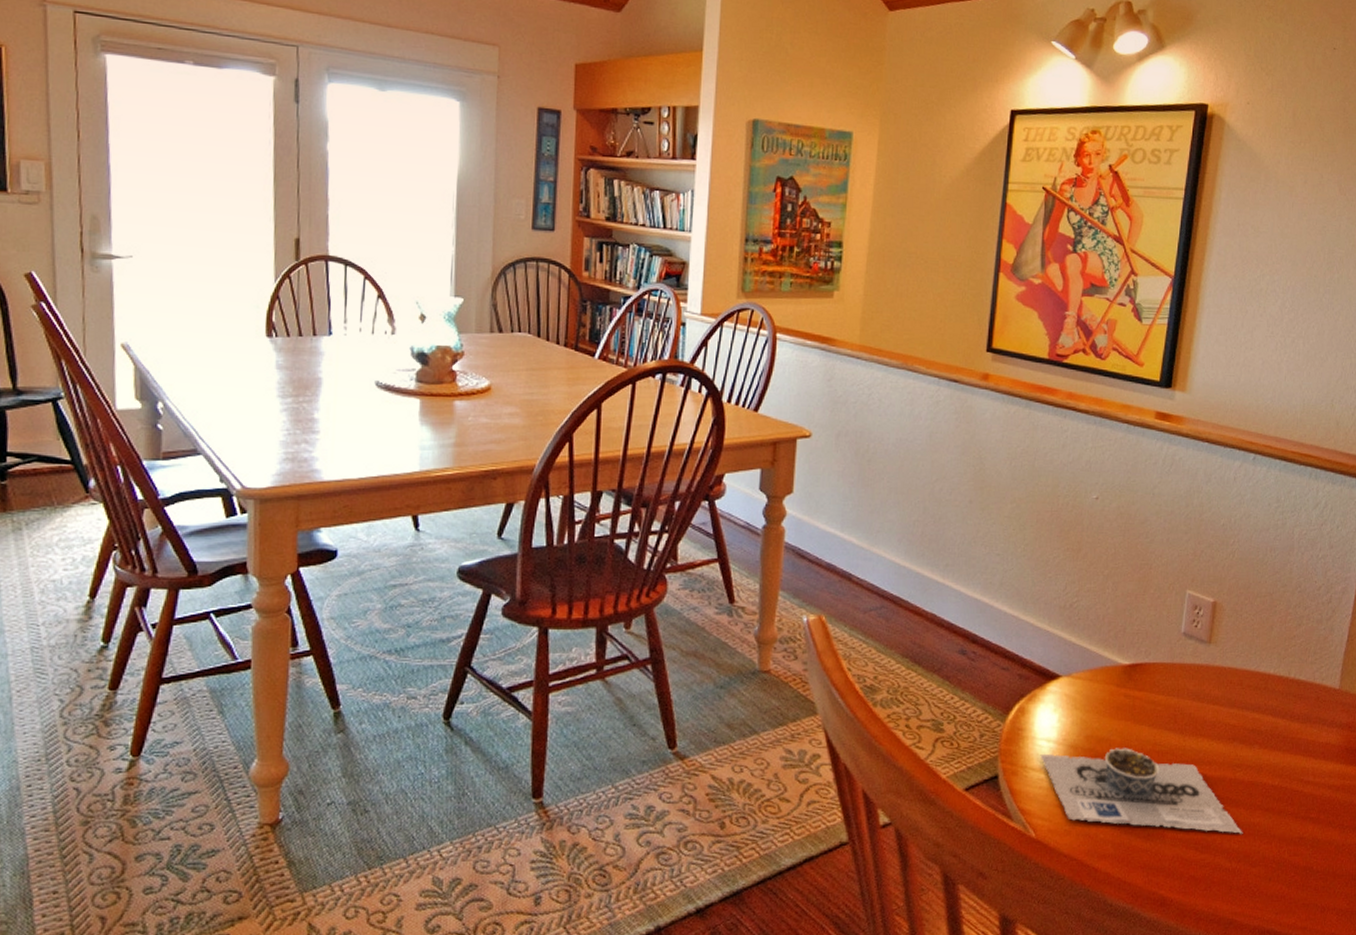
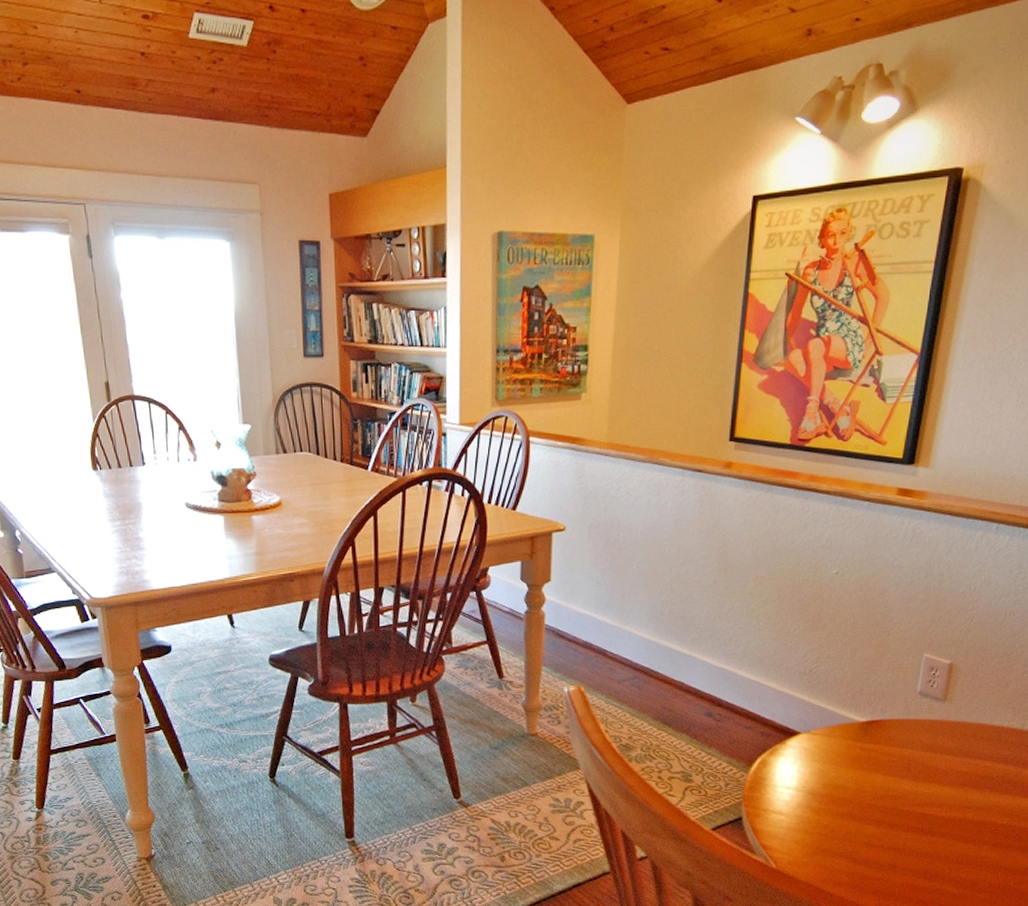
decorative bowl: present [1040,748,1243,834] -> none [780,793,971,865]

